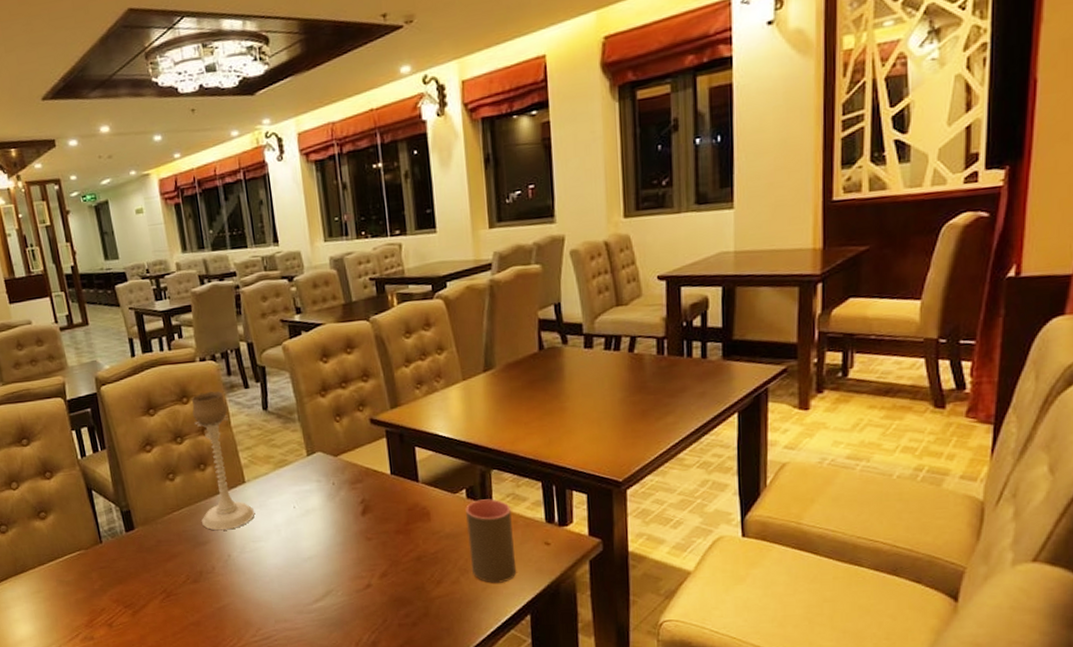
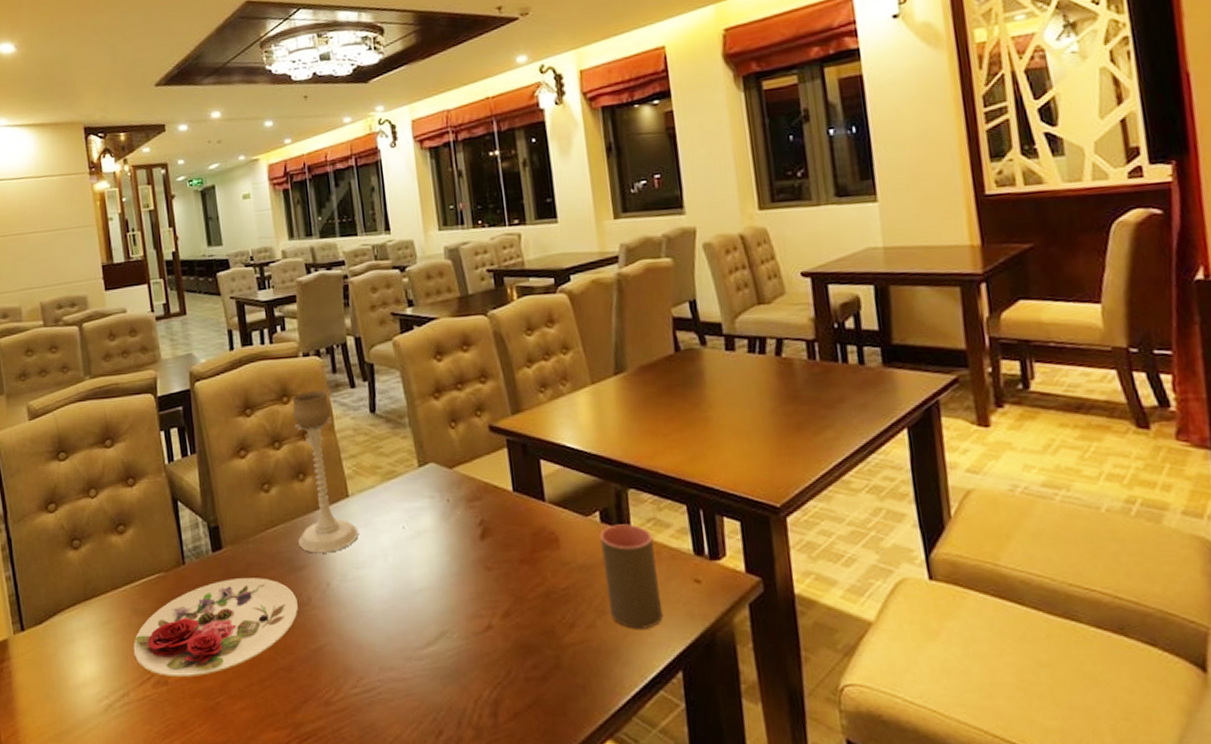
plate: none [61,552,204,633] -> present [133,578,298,676]

